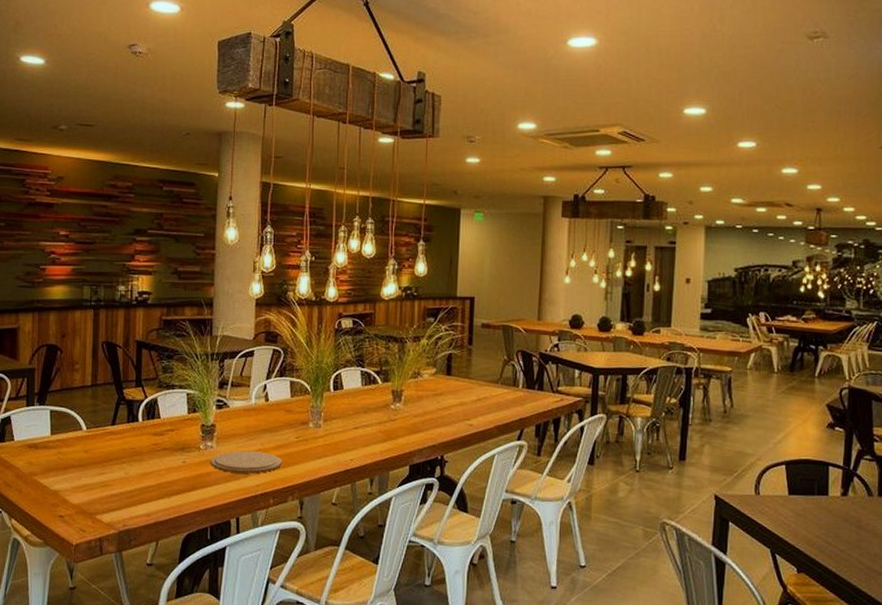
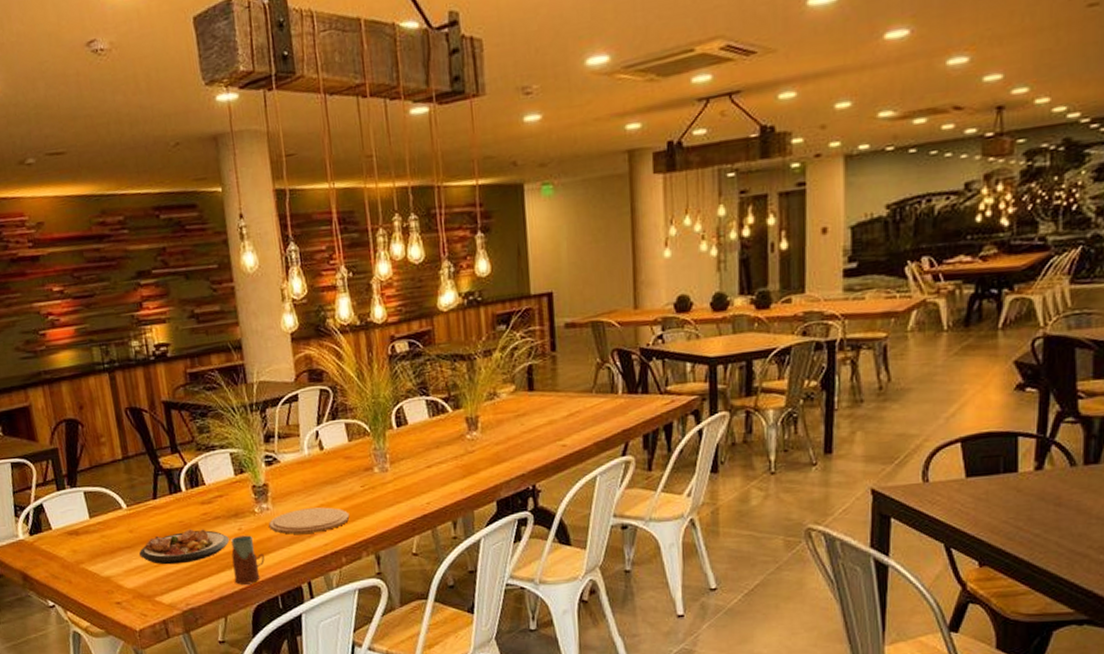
plate: none [90,456,173,487] -> present [139,529,230,565]
drinking glass: none [171,468,201,513] -> present [231,535,265,585]

